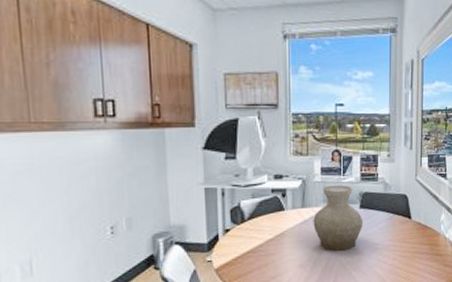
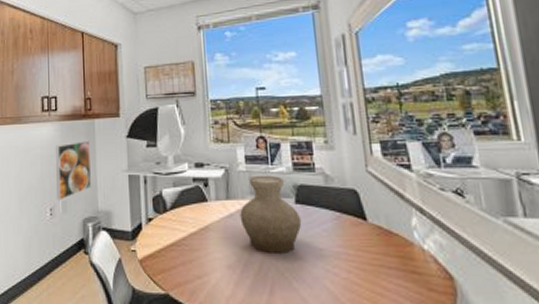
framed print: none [116,151,161,218] -> present [56,140,91,201]

